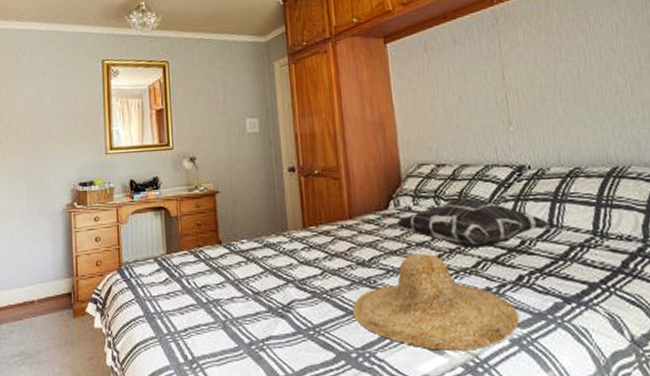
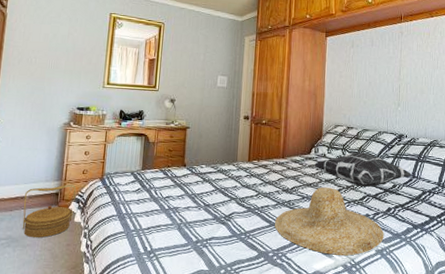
basket: none [33,281,92,352] -> present [22,184,77,238]

